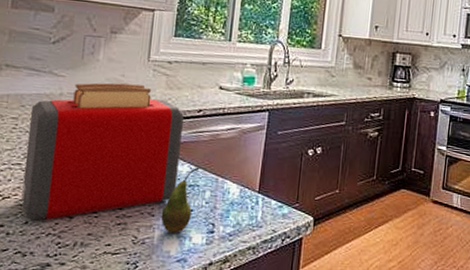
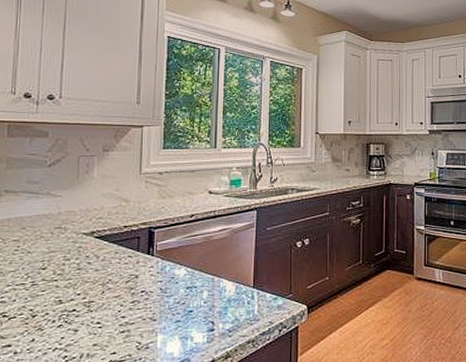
toaster: present [21,82,184,221] -> none [27,197,177,337]
fruit: present [161,167,200,233] -> none [162,269,196,335]

